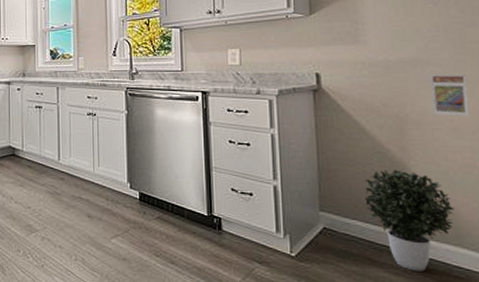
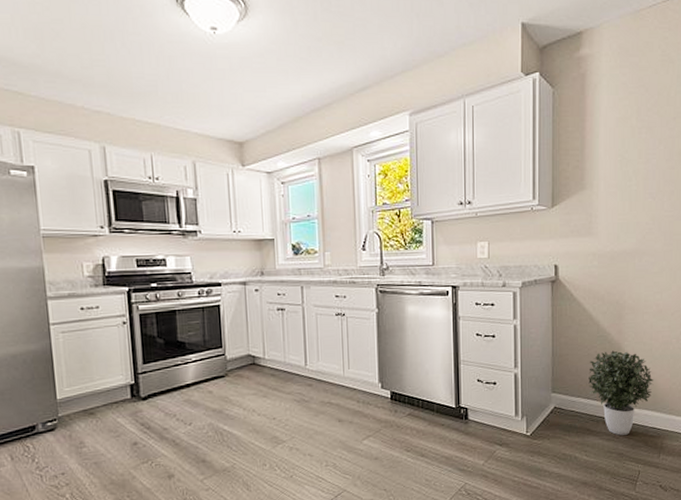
trading card display case: present [430,74,469,117] -> none [644,263,671,301]

